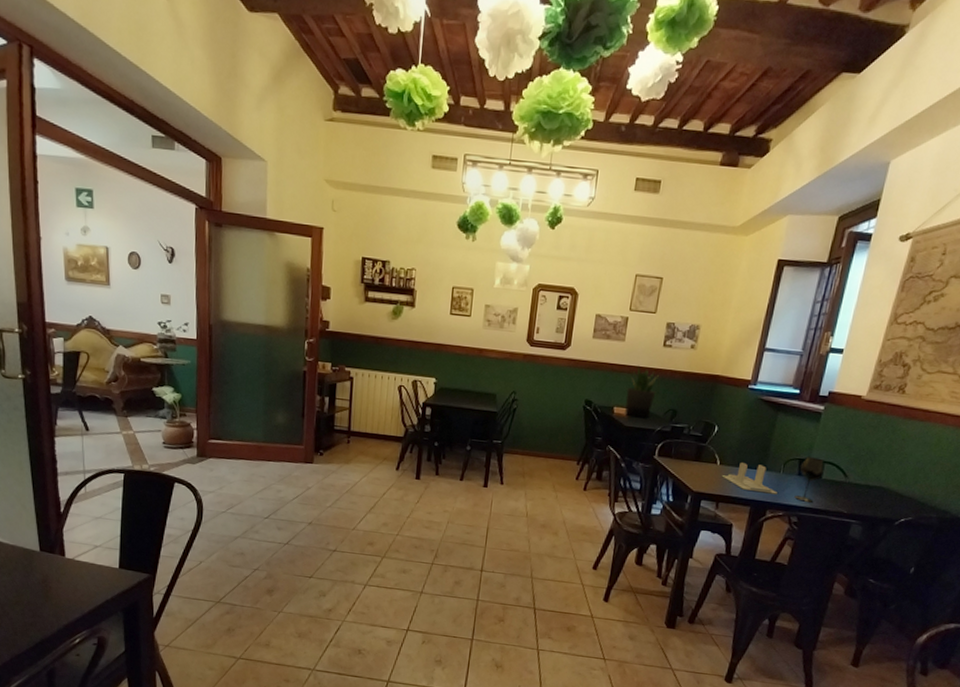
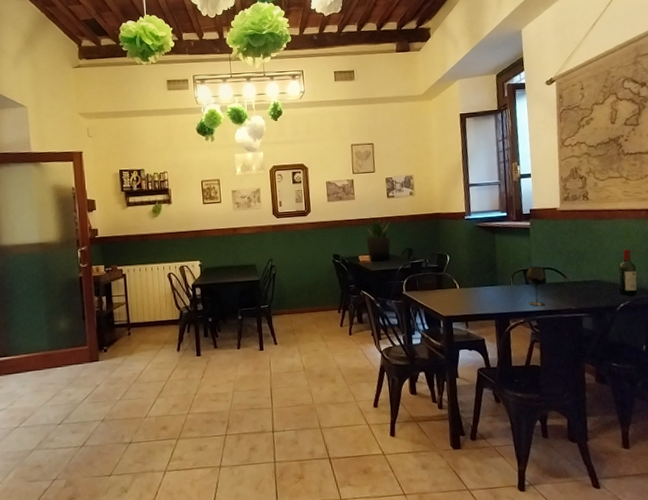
napkin holder: present [721,461,777,495] -> none [463,281,514,306]
wine bottle: none [904,458,935,514] -> present [618,248,638,297]

